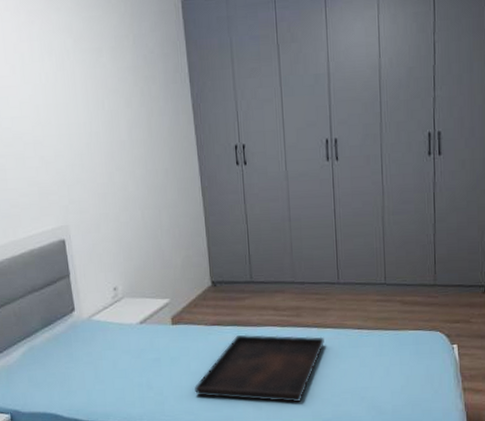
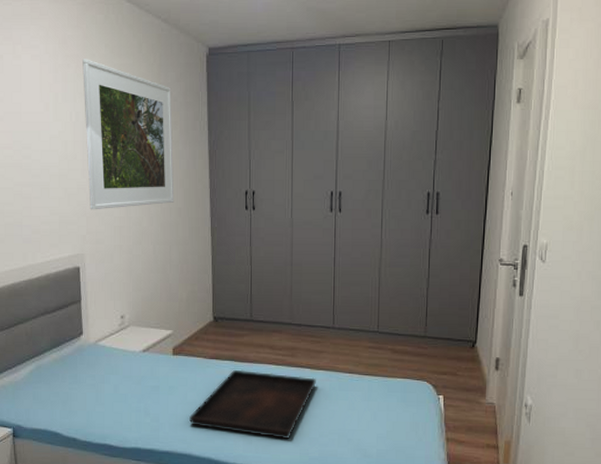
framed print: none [47,13,160,178] -> present [82,59,174,210]

